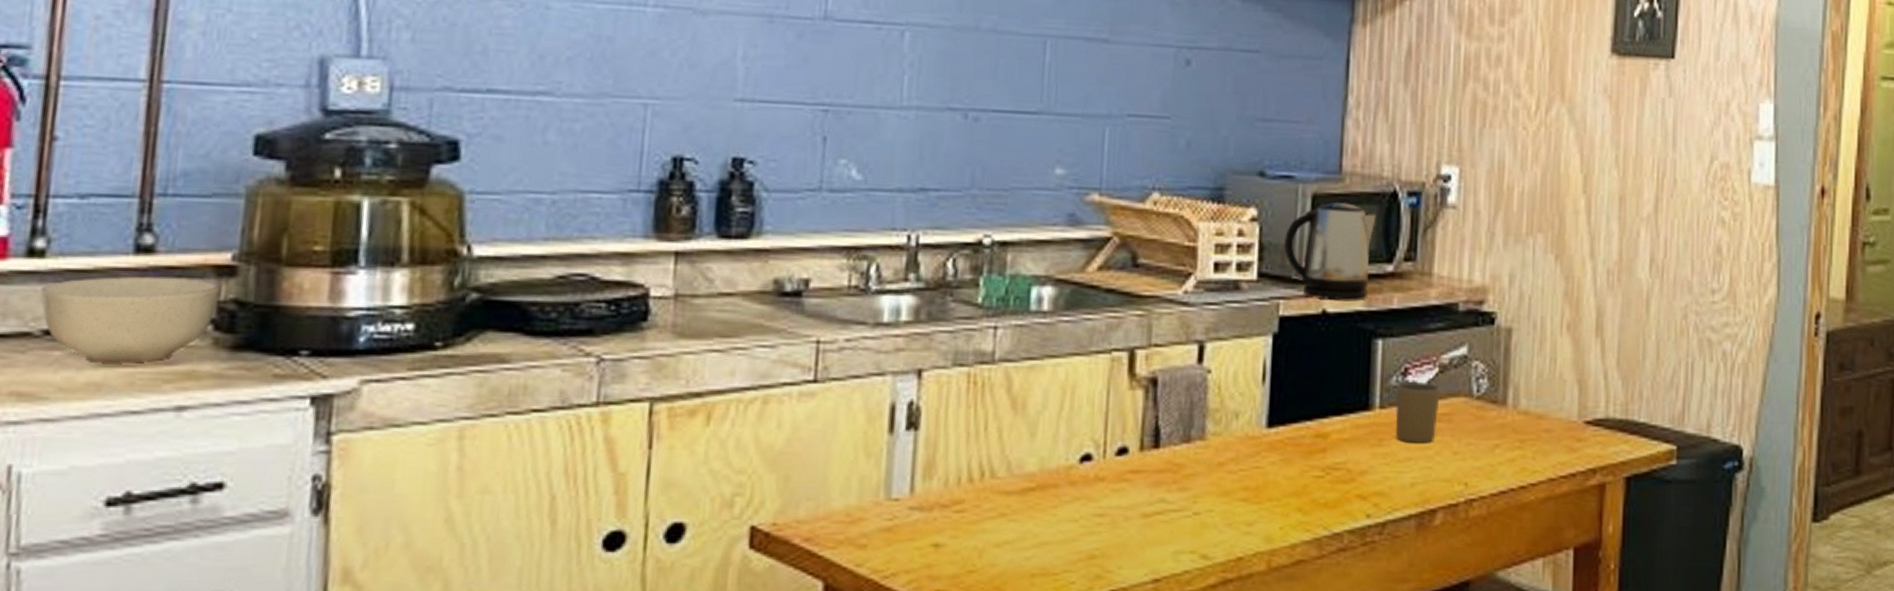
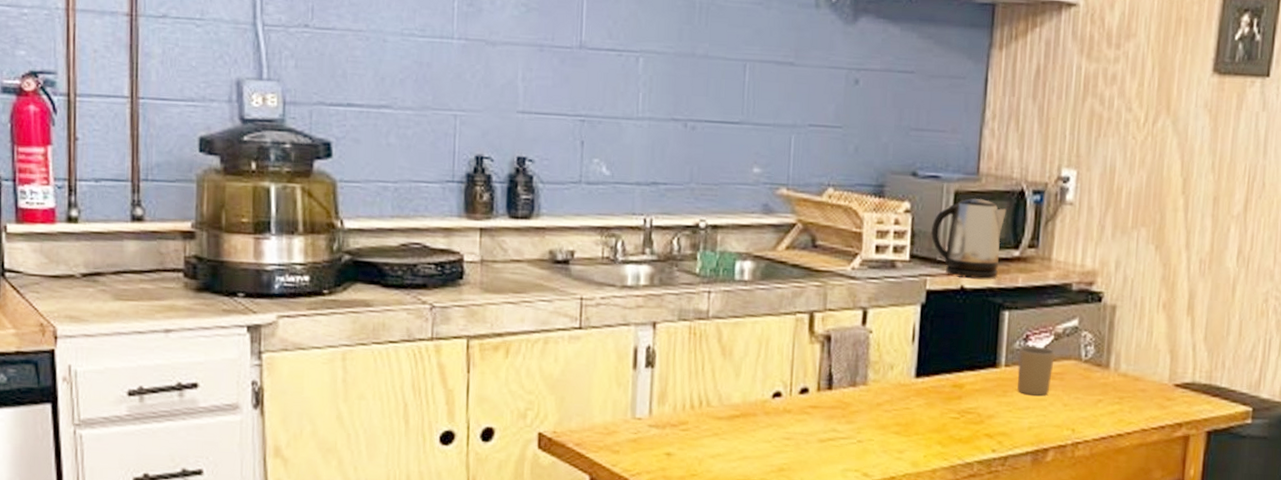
bowl: present [40,276,221,363] -> none [77,237,186,298]

